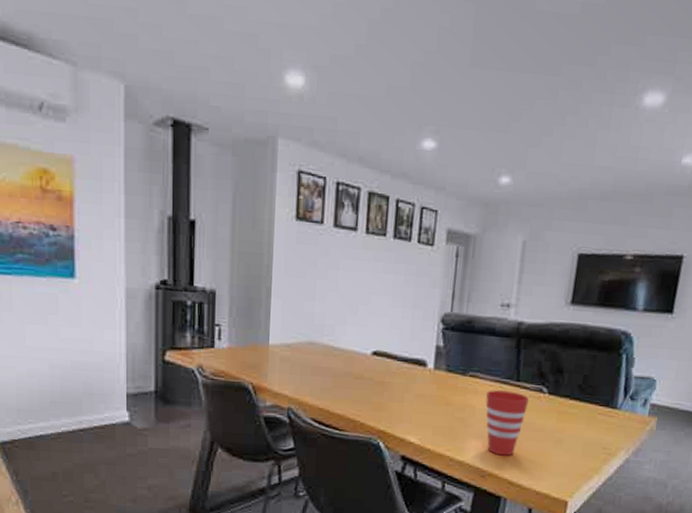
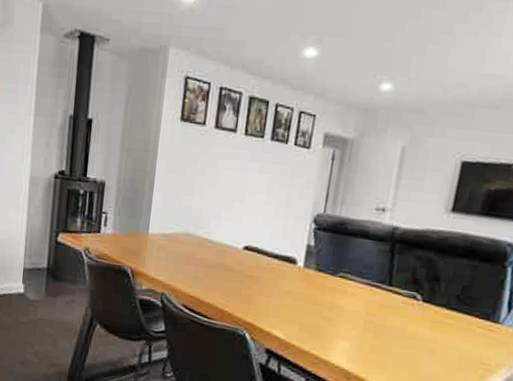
cup: present [485,390,529,456] -> none [354,292,401,361]

